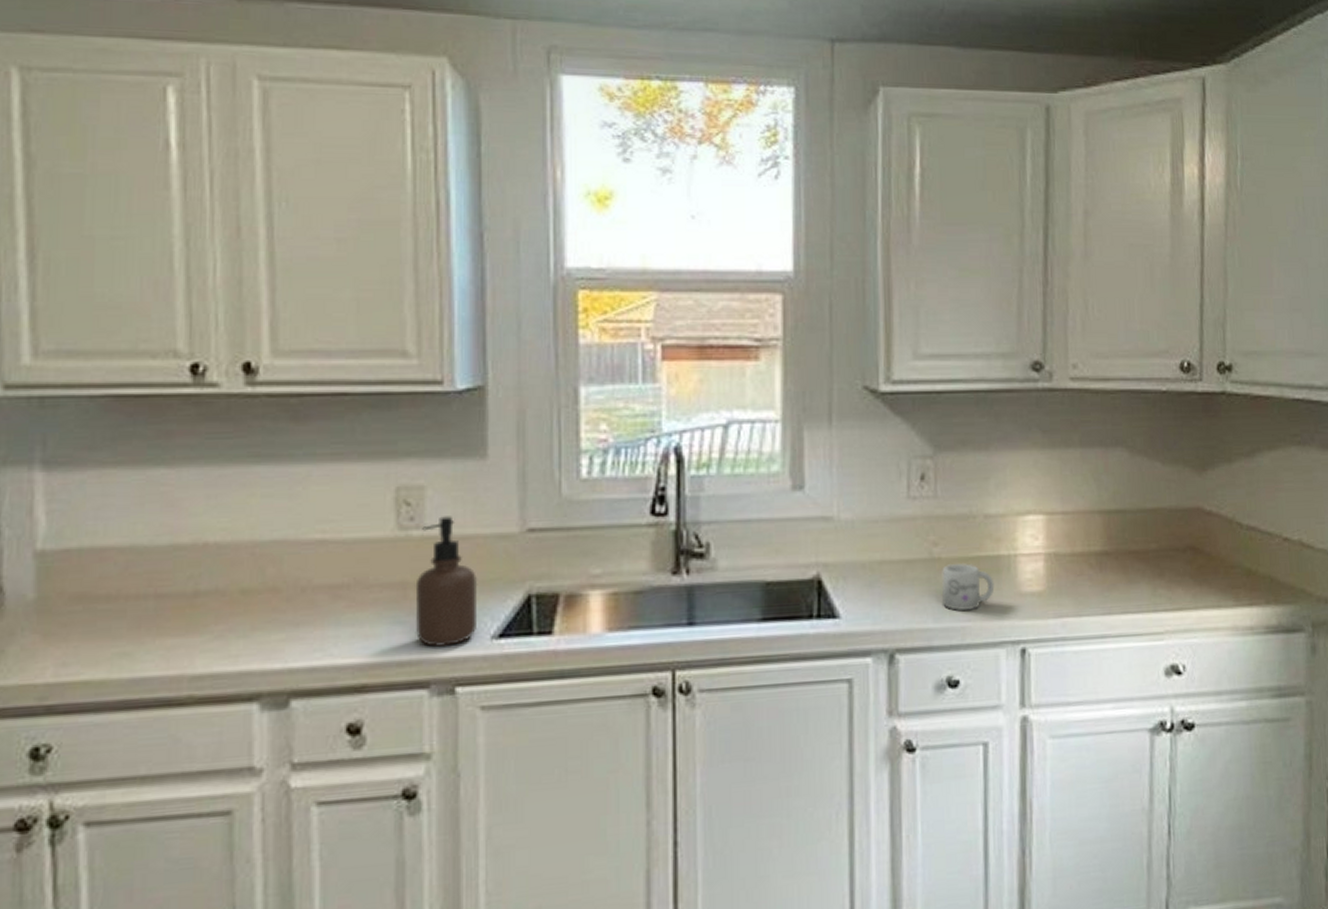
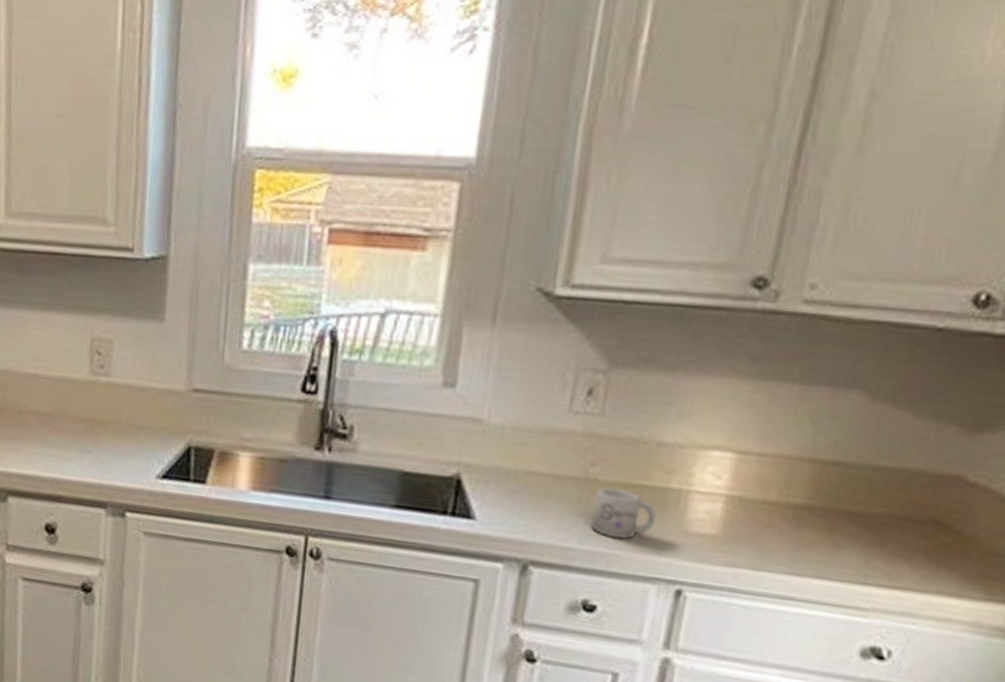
soap dispenser: present [415,516,478,647] -> none [98,368,149,478]

